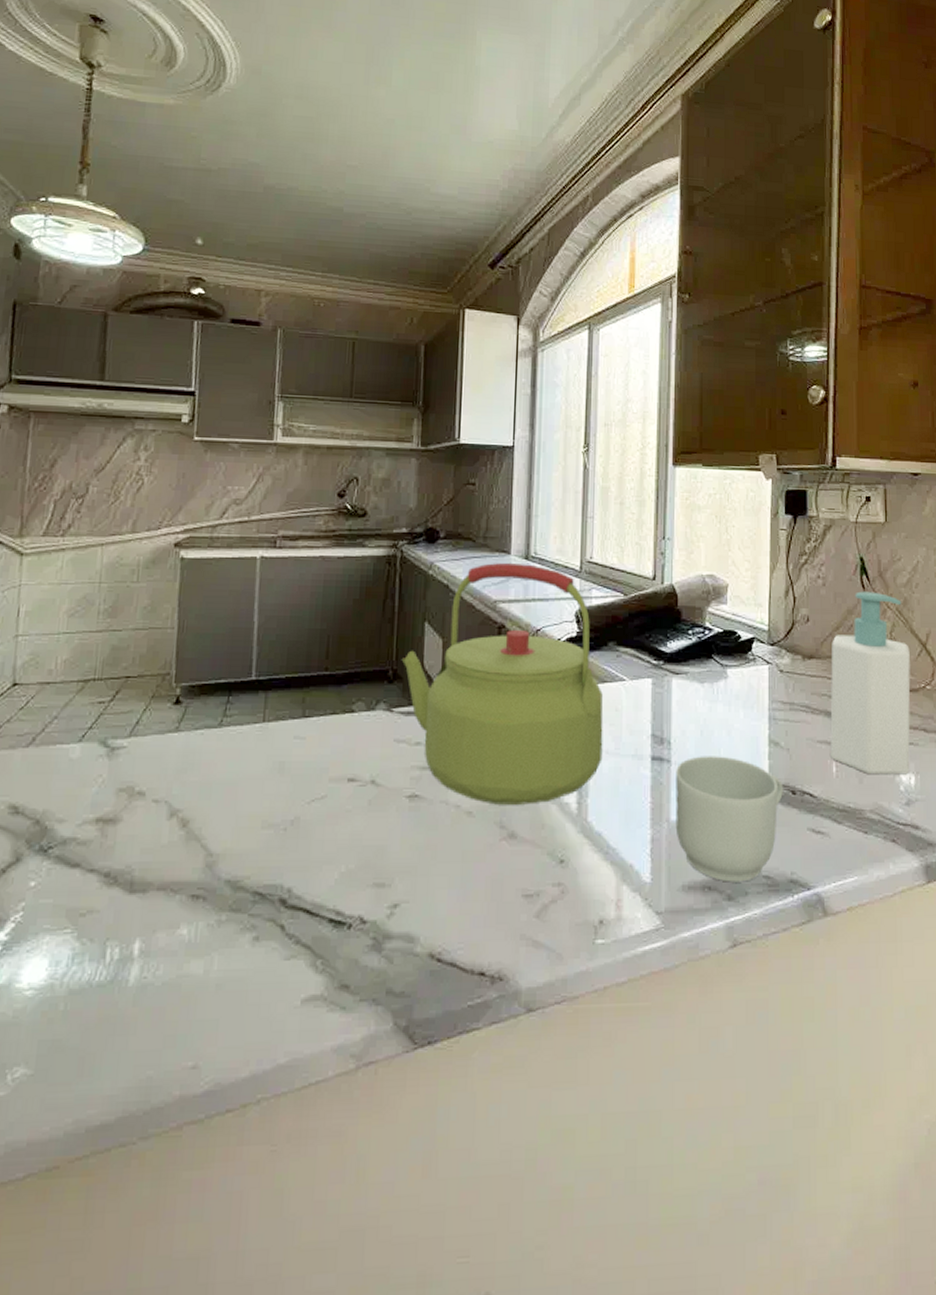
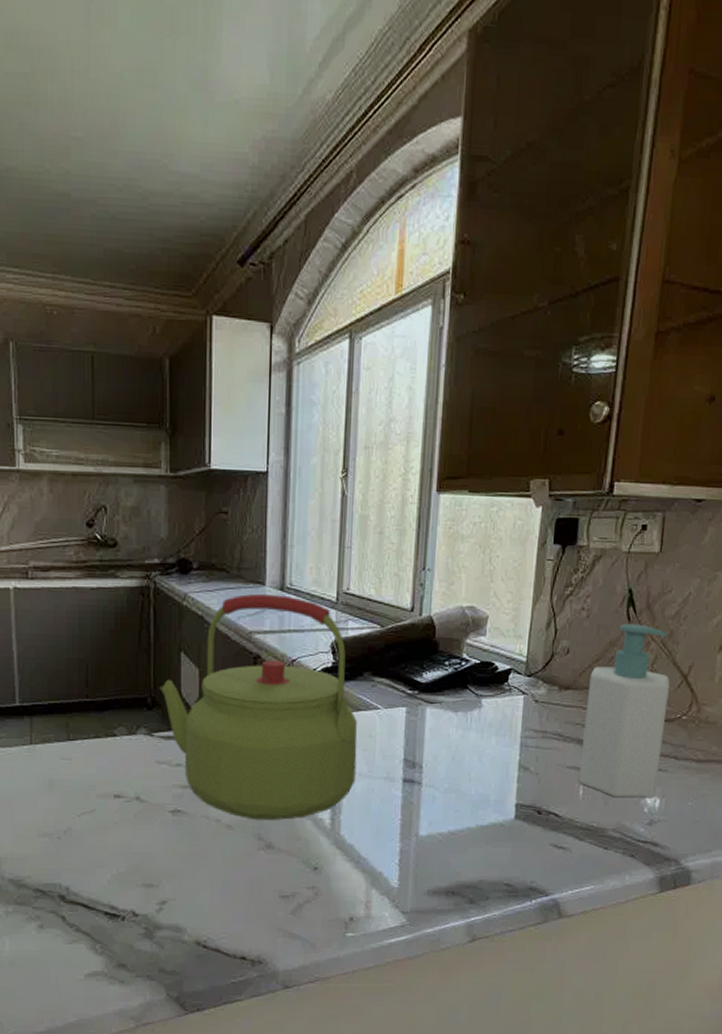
mug: present [675,756,783,882] -> none [423,779,530,889]

